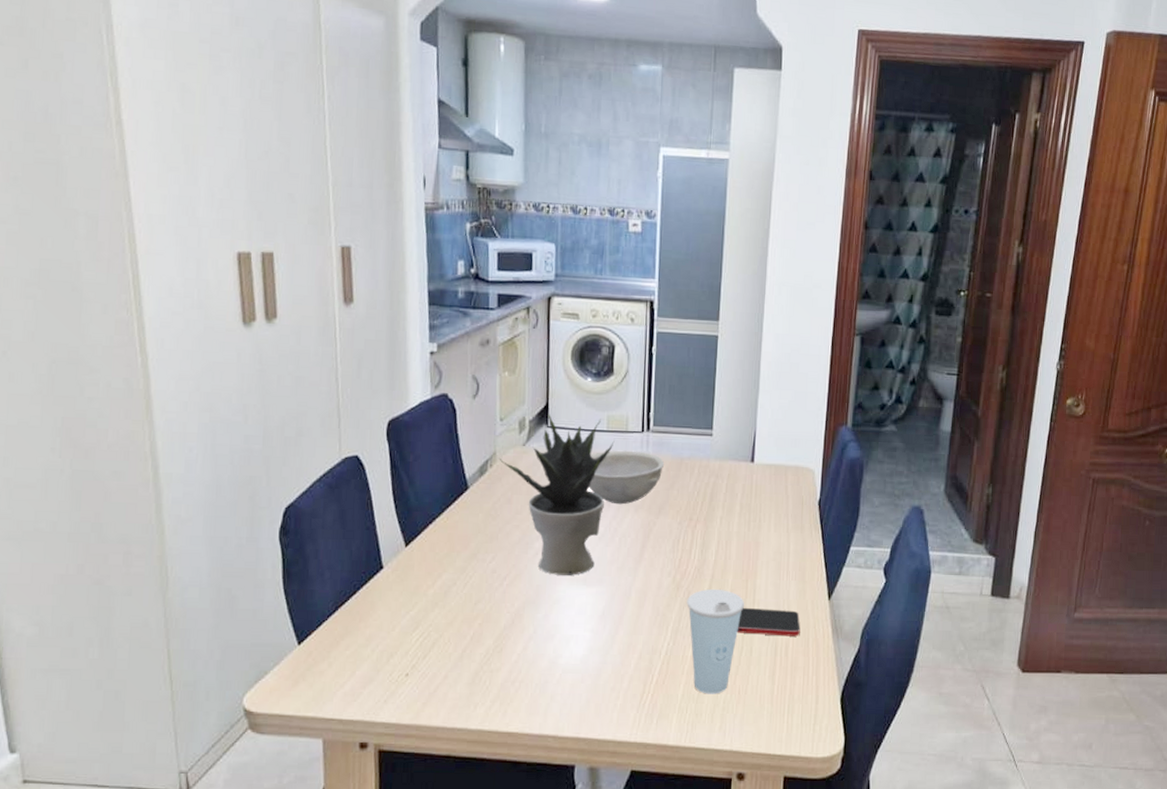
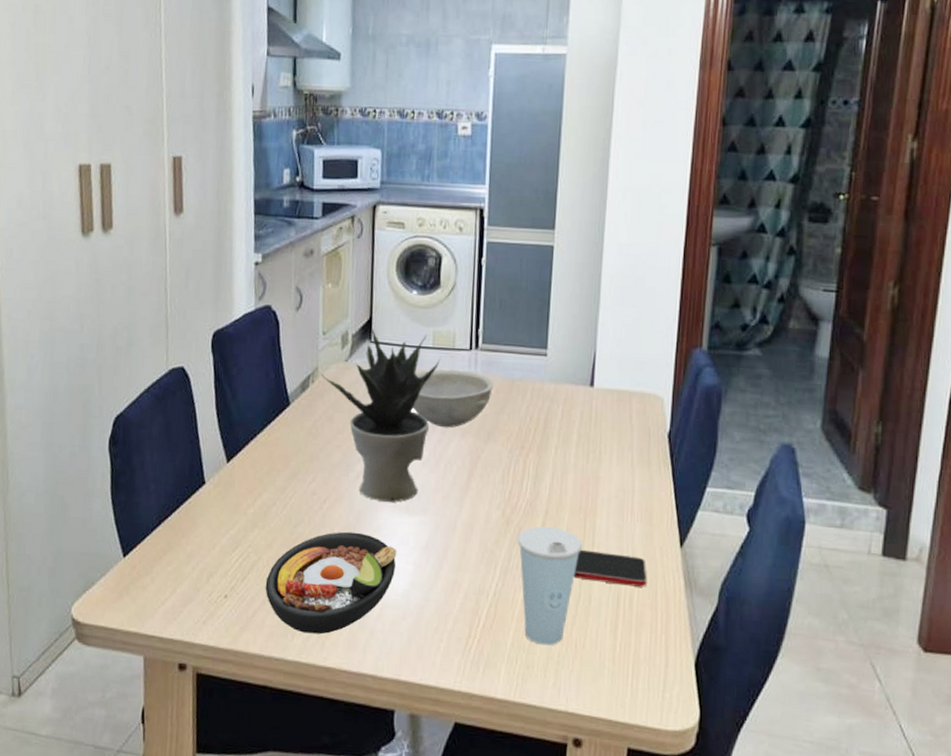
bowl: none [447,605,576,703] -> present [265,531,397,635]

